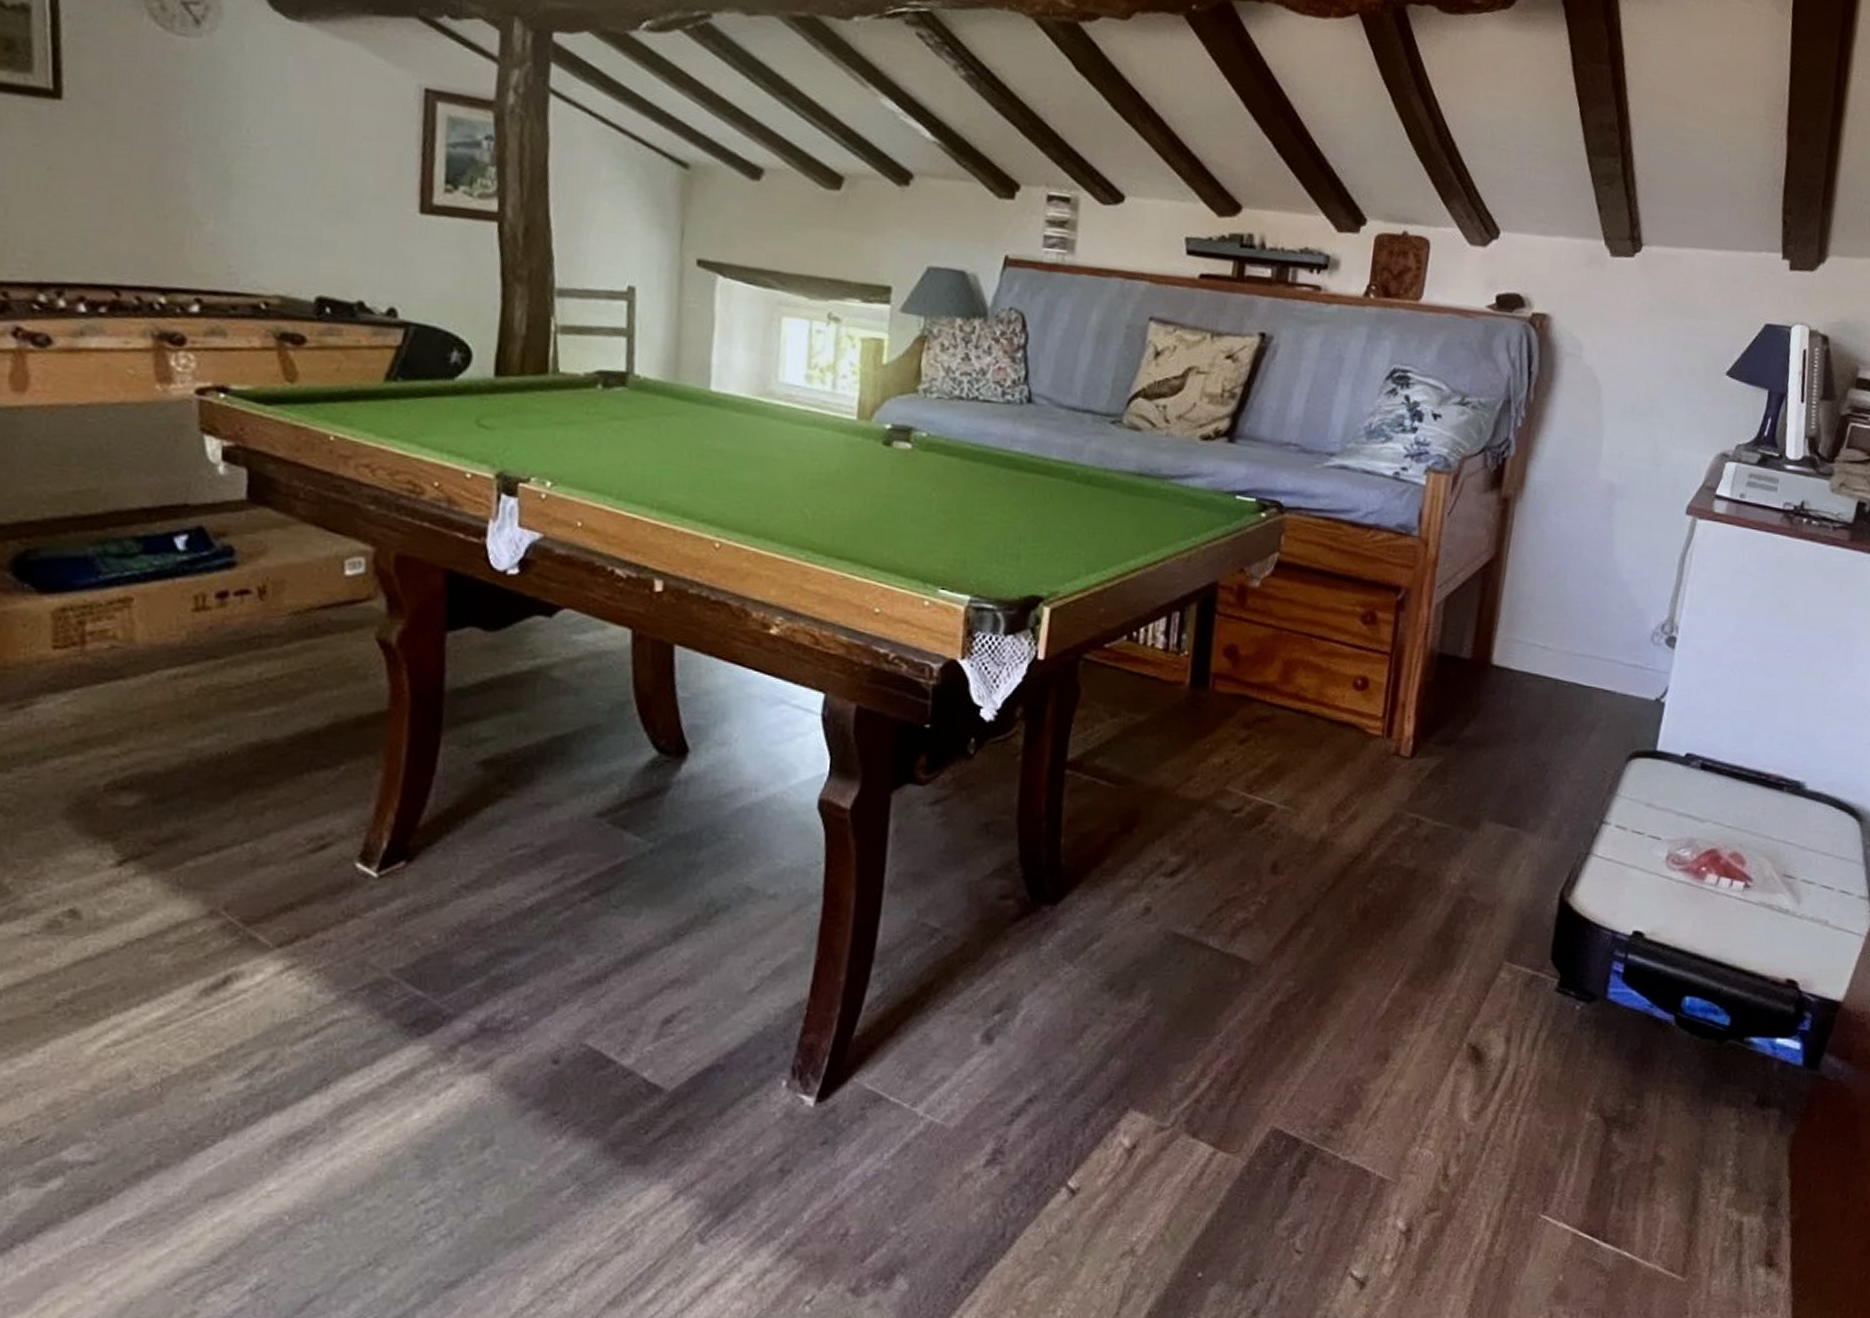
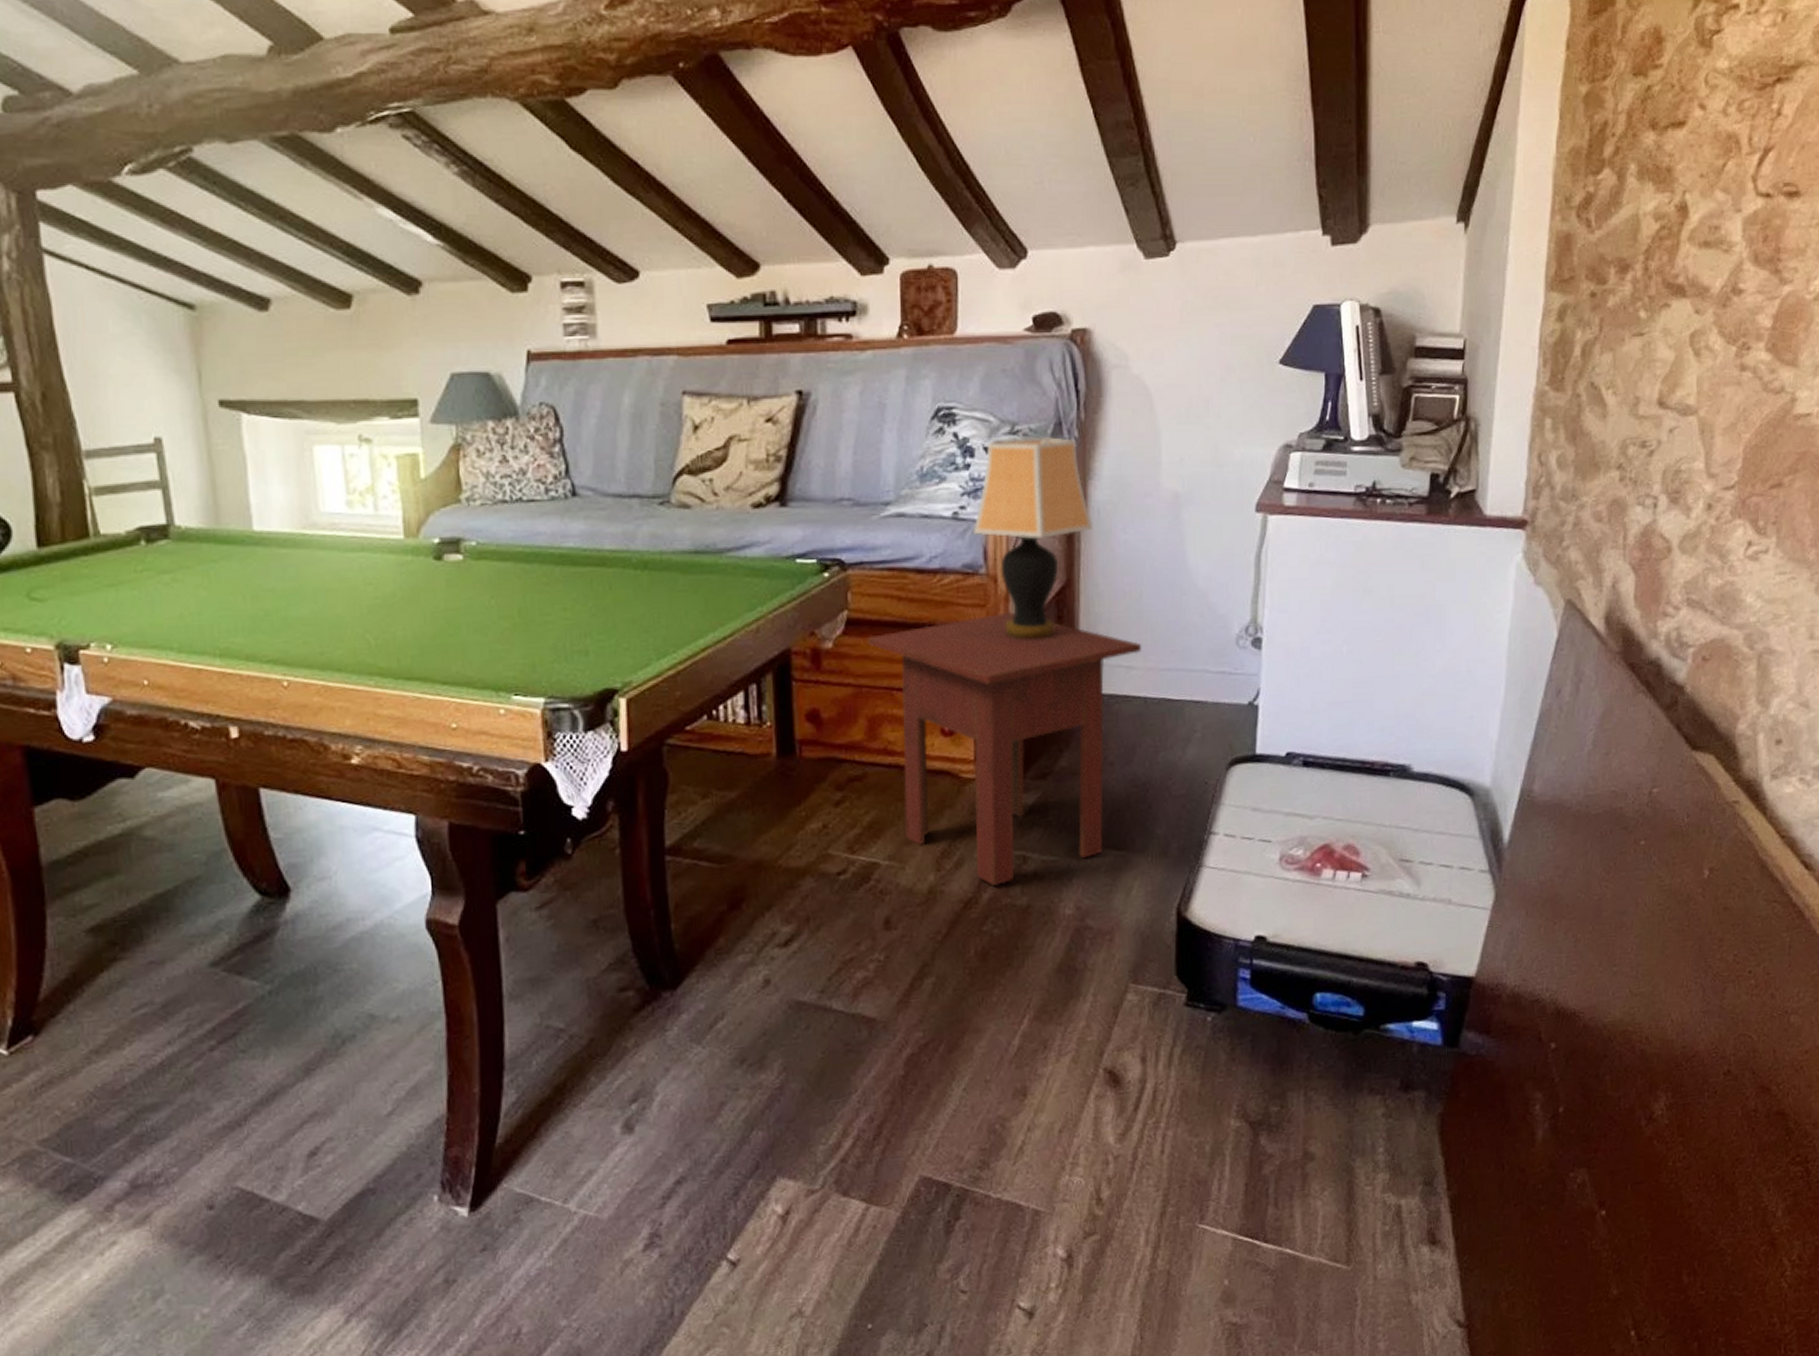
side table: none [1293,576,1560,845] -> present [867,611,1142,886]
table lamp: none [1412,407,1528,609] -> present [973,437,1094,640]

